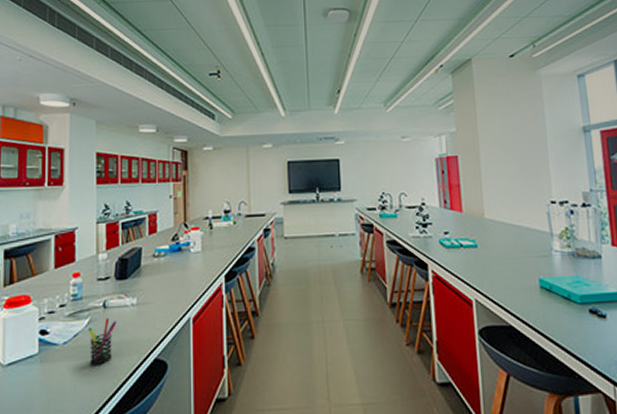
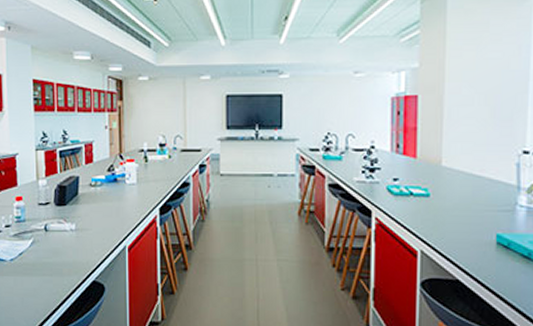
pen holder: present [89,318,116,365] -> none [32,240,57,282]

